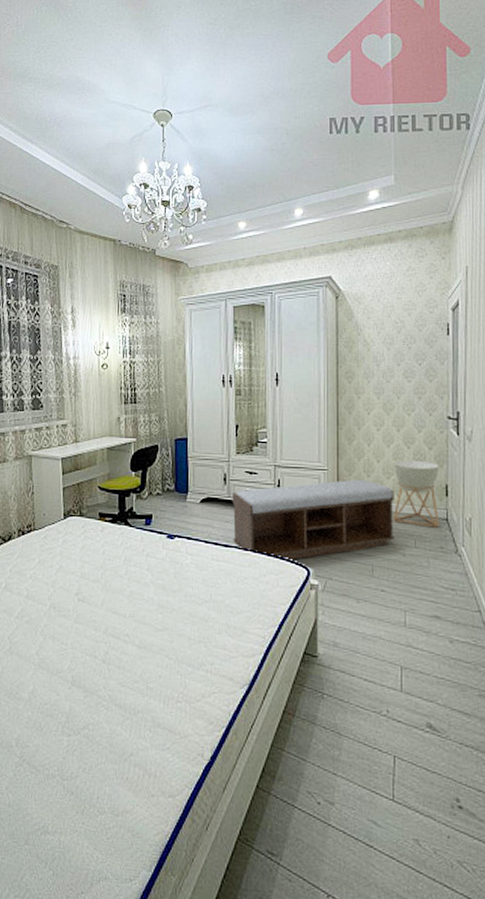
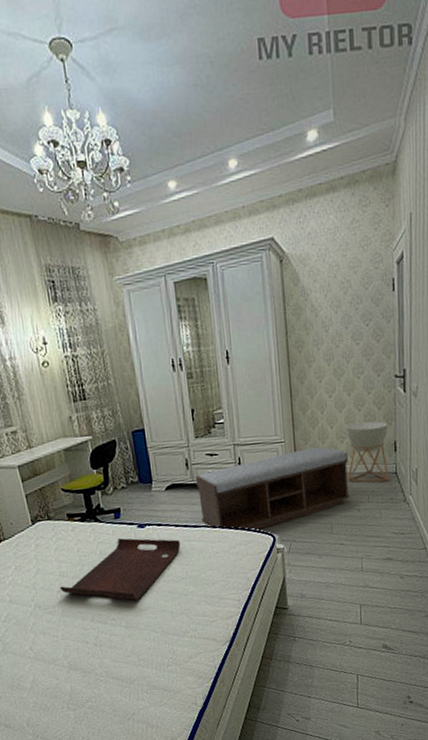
serving tray: none [78,547,208,618] -> present [59,538,181,600]

